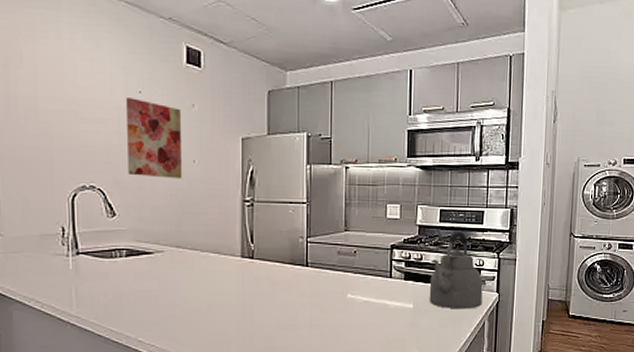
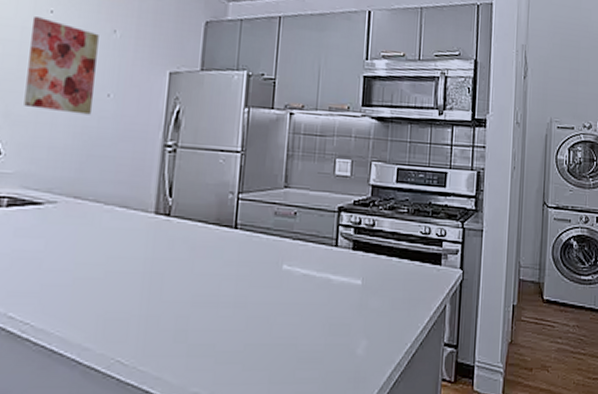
kettle: present [429,232,483,310] -> none [381,195,445,289]

